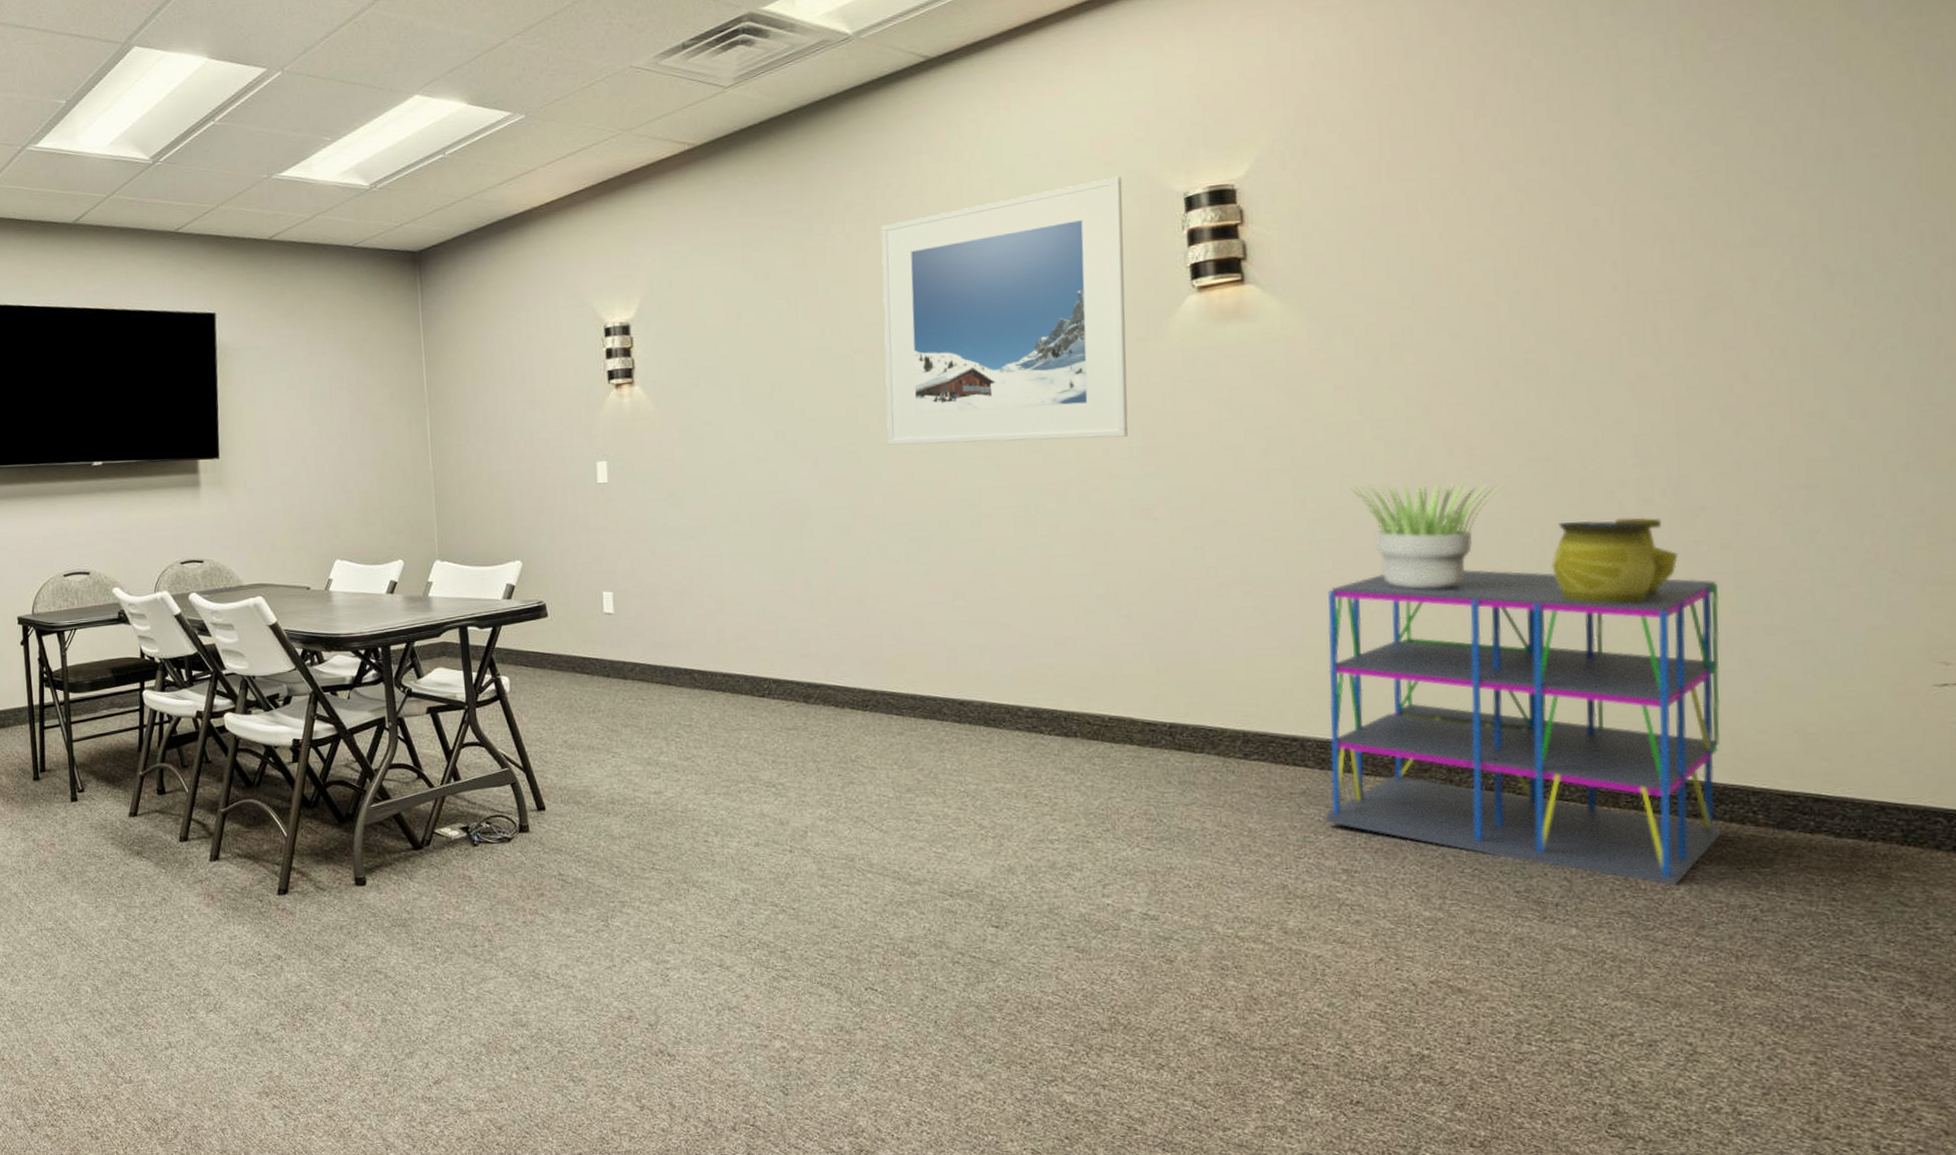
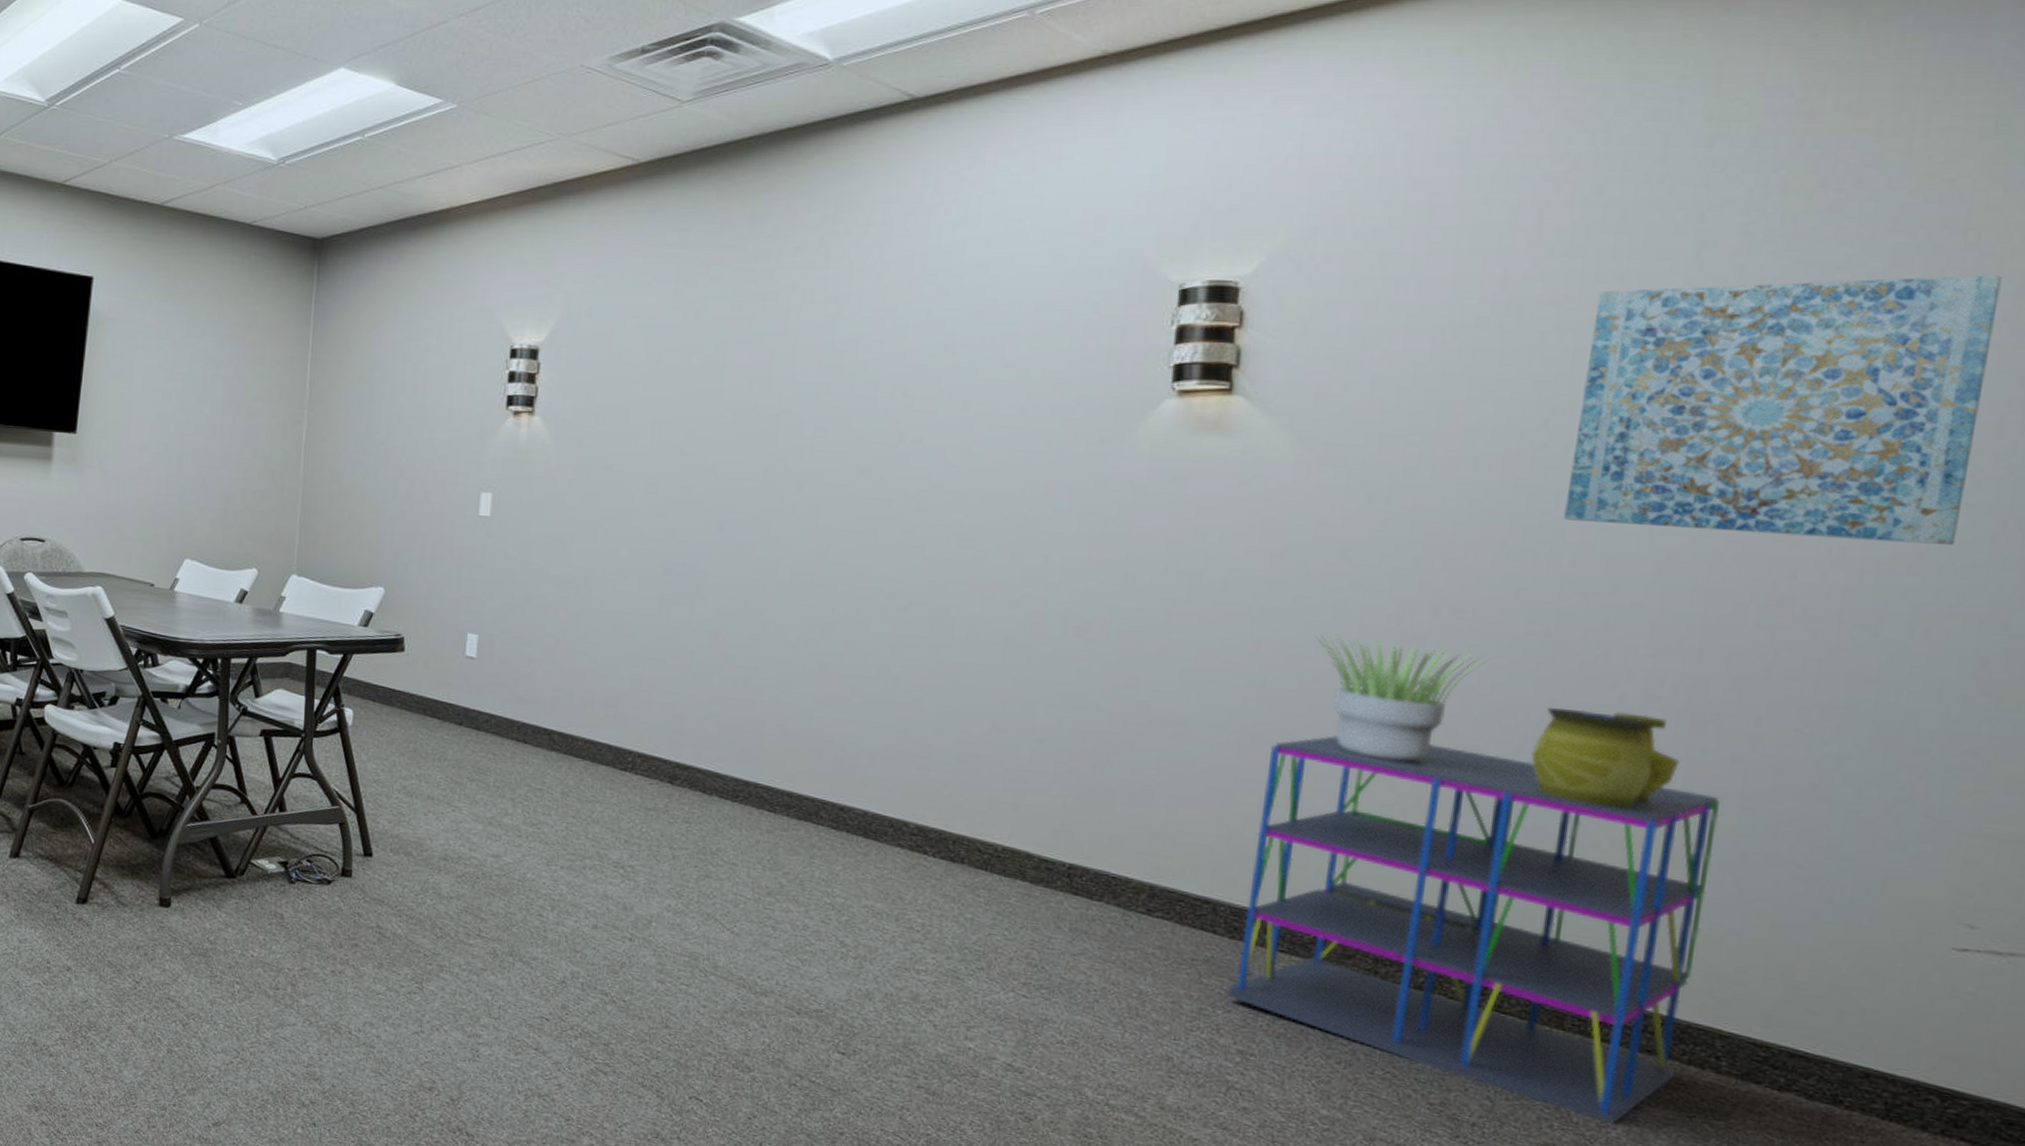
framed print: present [881,176,1129,445] -> none [804,256,1112,545]
wall art: none [1541,95,1875,356] -> present [1564,275,2002,545]

